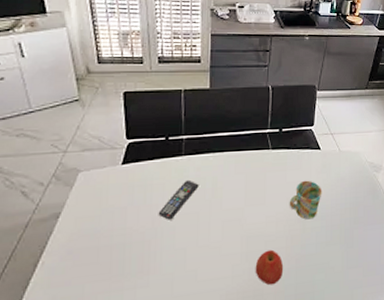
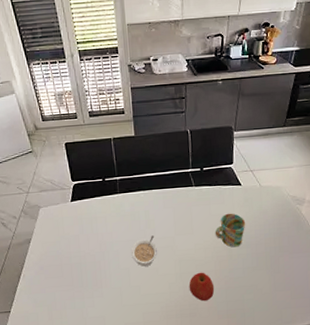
remote control: present [158,179,199,220] -> none [104,213,134,246]
legume: none [190,206,222,245] -> present [131,235,157,267]

